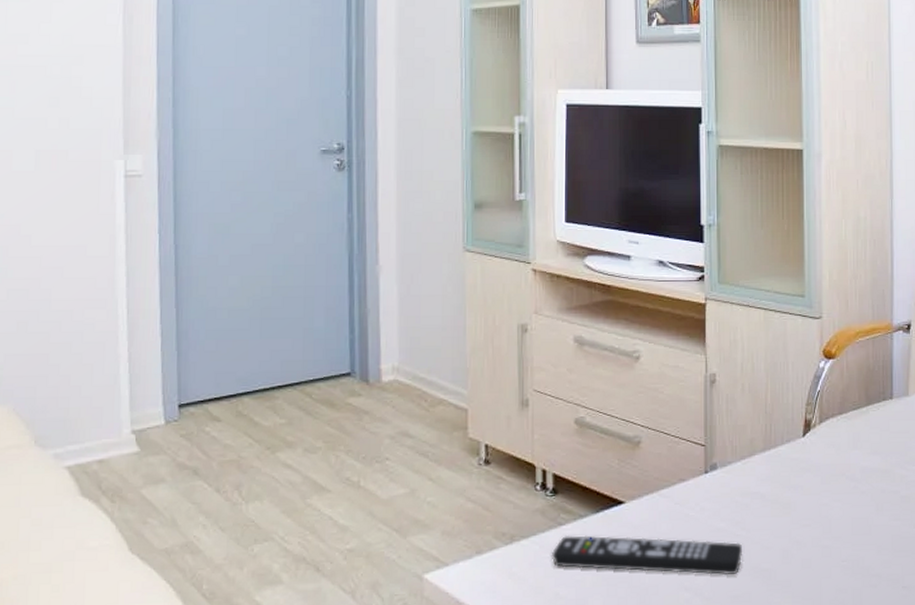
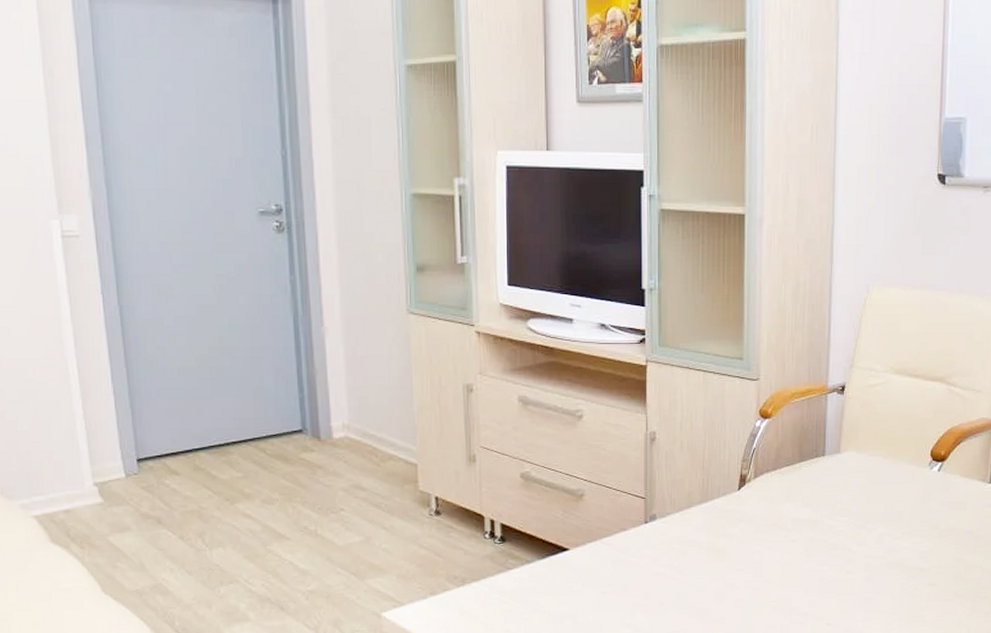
remote control: present [551,535,743,576] -> none [500,578,680,614]

